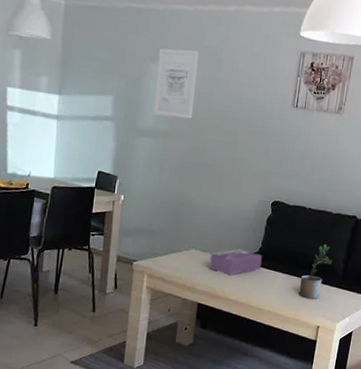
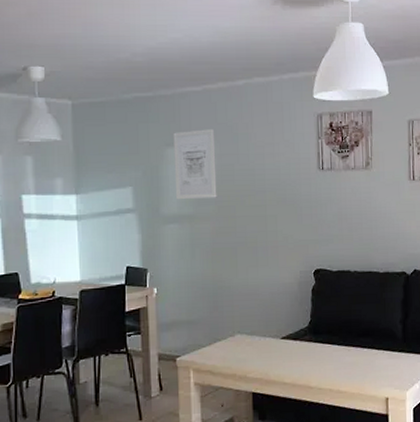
tissue box: present [208,248,262,276] -> none [257,326,314,357]
potted plant: present [299,244,332,300] -> none [359,307,389,370]

